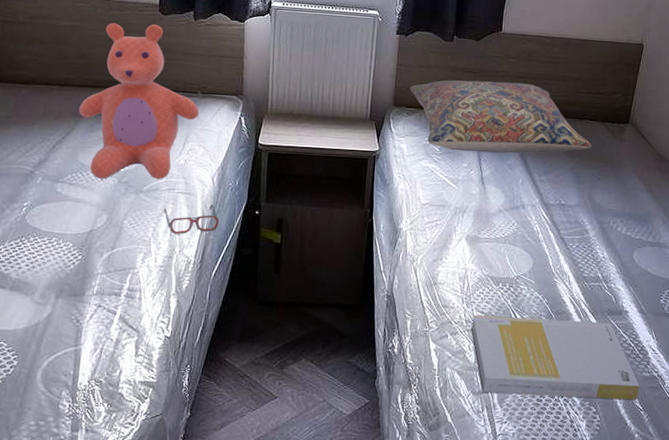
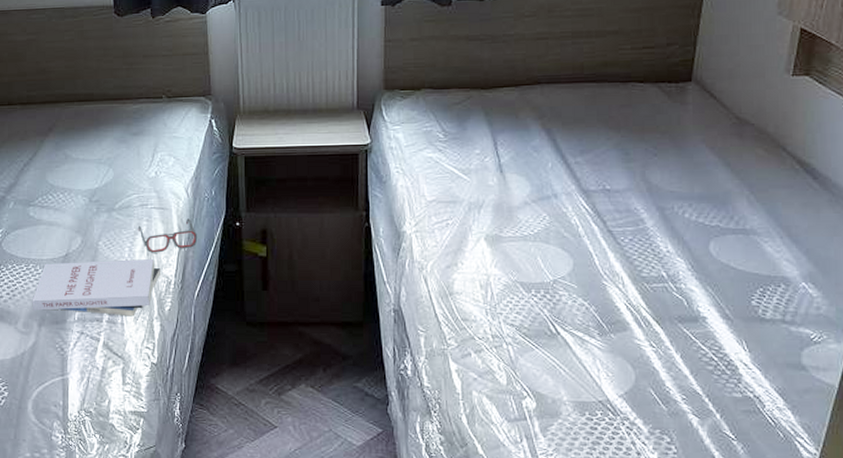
books: none [51,238,182,292] -> present [32,258,162,317]
teddy bear: present [79,23,200,180] -> none [43,27,167,199]
pillow: present [409,80,592,154] -> none [401,45,643,136]
book: present [470,314,640,401] -> none [498,328,730,428]

